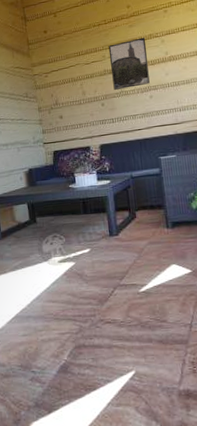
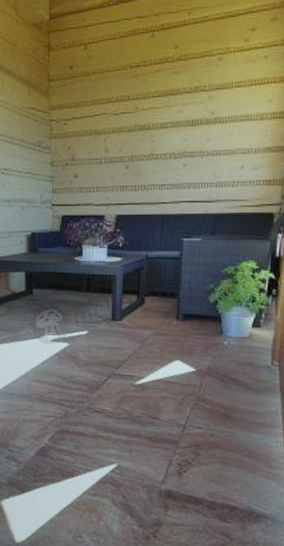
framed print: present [108,37,150,91] -> none [142,89,191,152]

